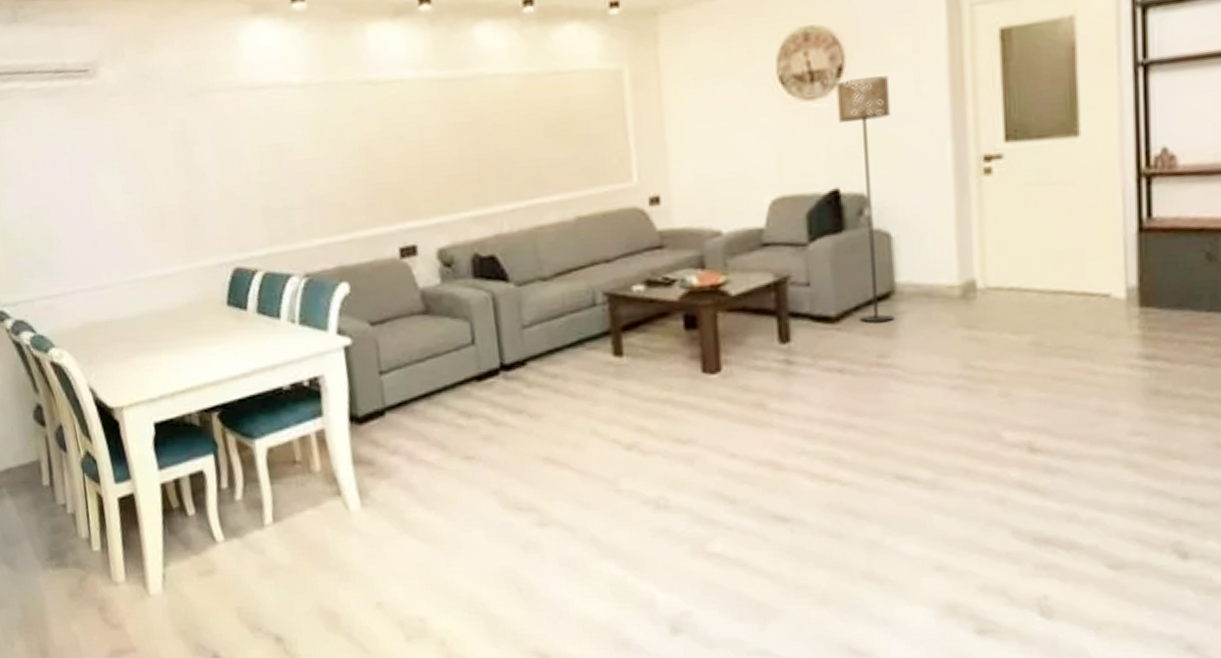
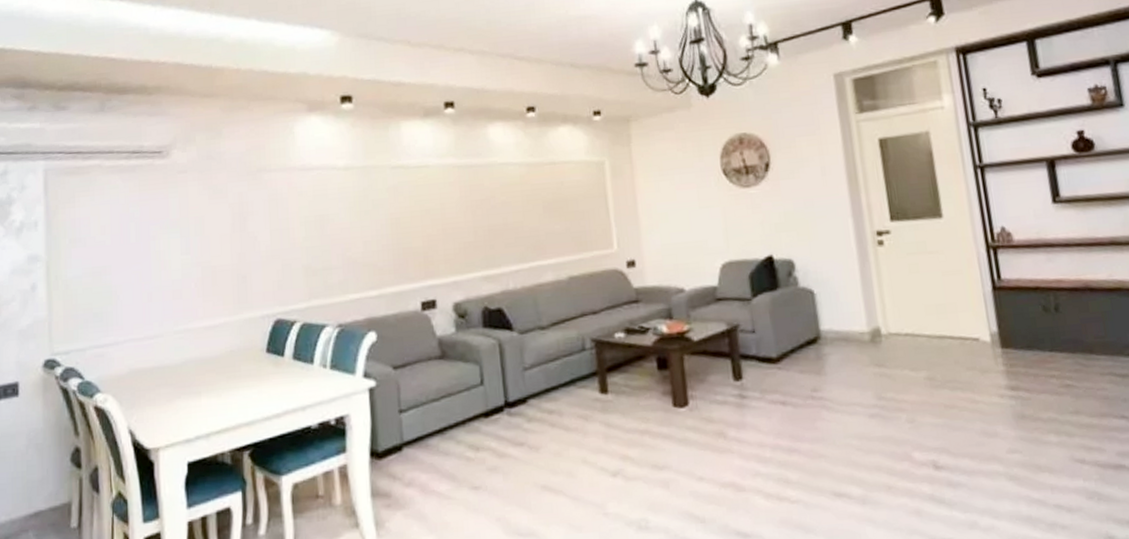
floor lamp: present [835,75,894,323] -> none [765,171,821,363]

